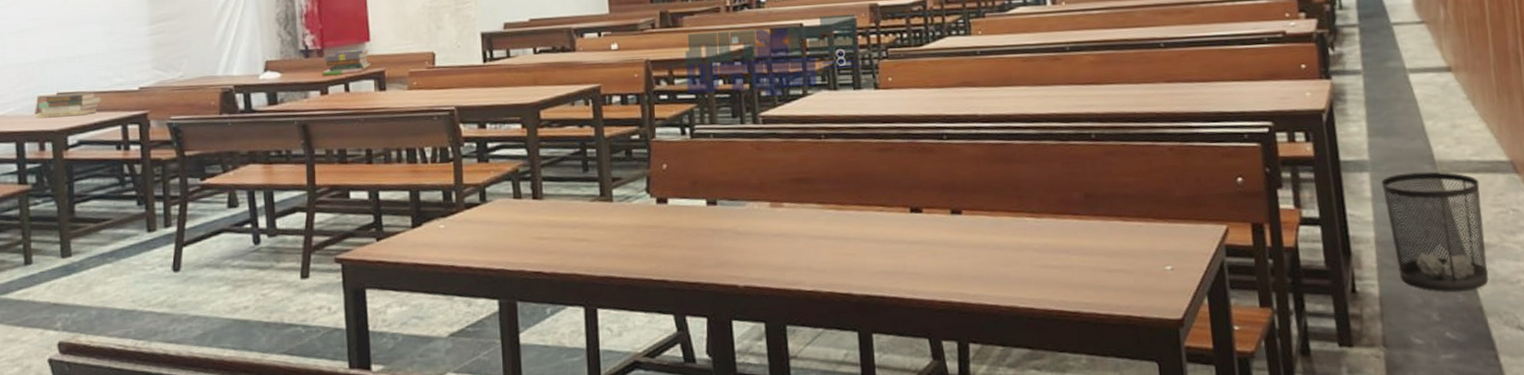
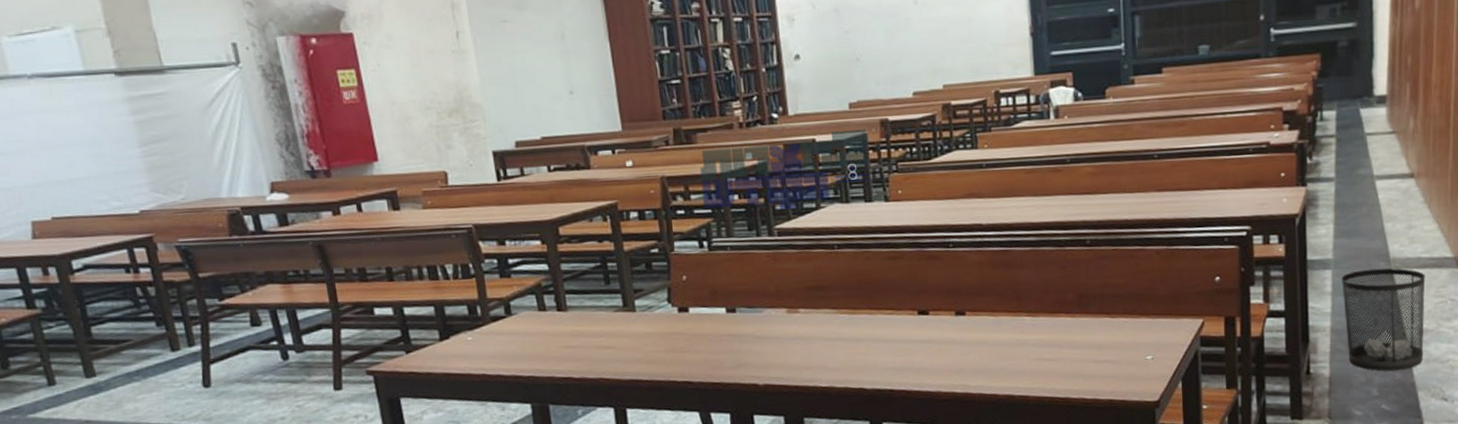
books: present [36,92,101,119] -> none [33,216,101,244]
books: present [322,49,371,77] -> none [331,169,382,198]

